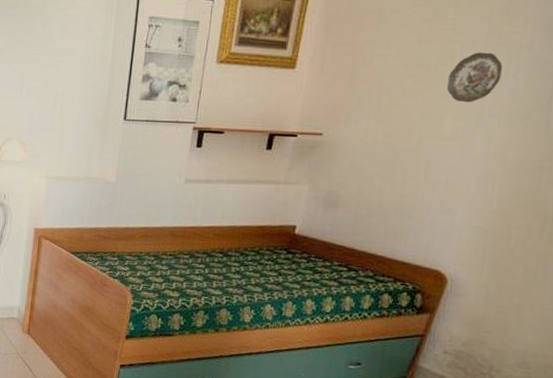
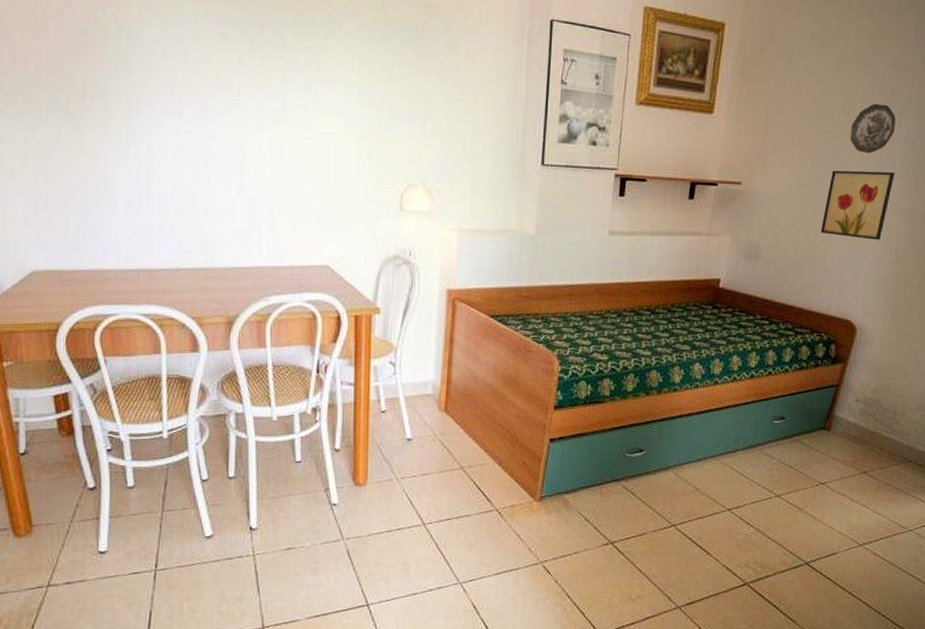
wall art: none [408,120,499,190] -> present [820,170,895,240]

